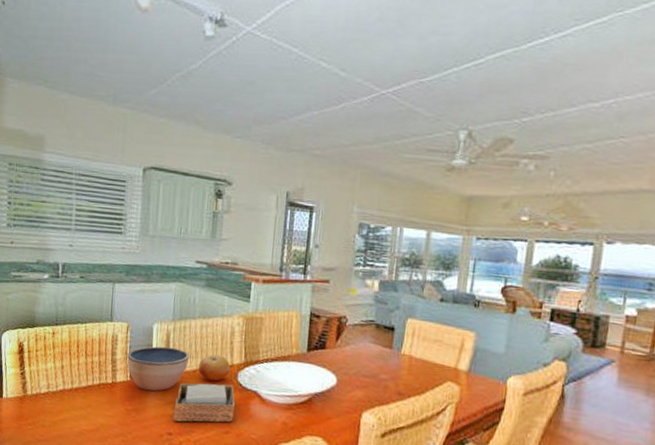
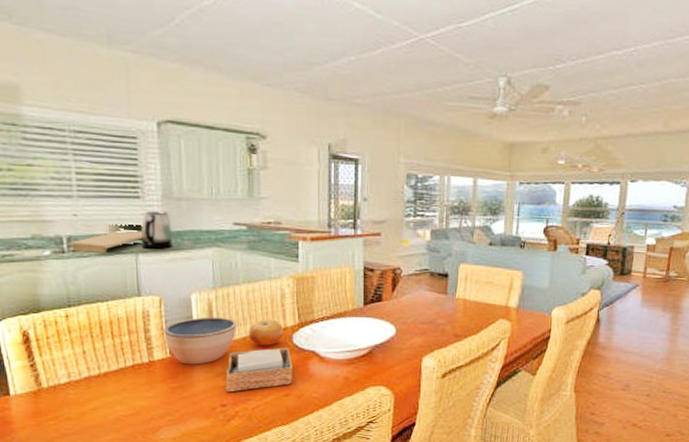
cutting board: none [61,260,121,281] -> present [67,229,143,254]
kettle: none [118,245,145,281] -> present [140,210,173,249]

